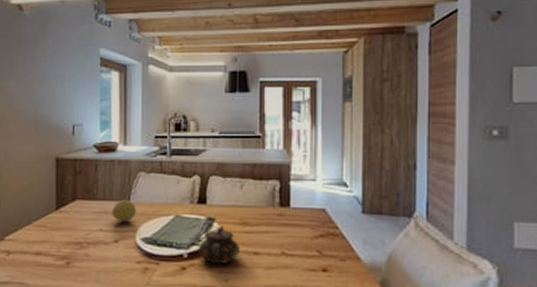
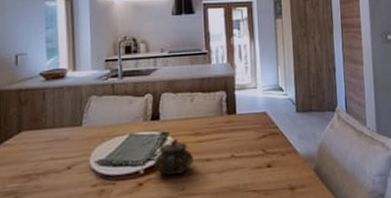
fruit: present [112,200,137,223] -> none [63,125,90,149]

